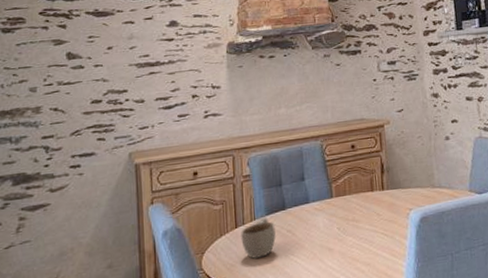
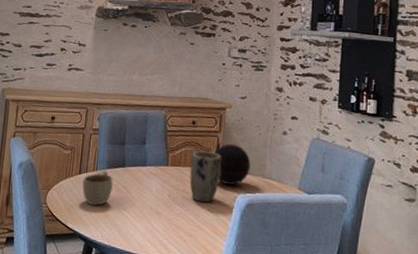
plant pot: none [356,173,389,228] -> present [190,151,221,203]
decorative orb: none [379,159,419,203] -> present [214,143,251,185]

